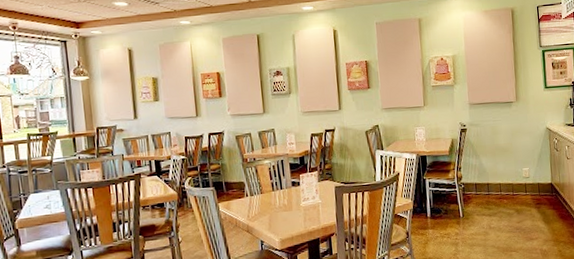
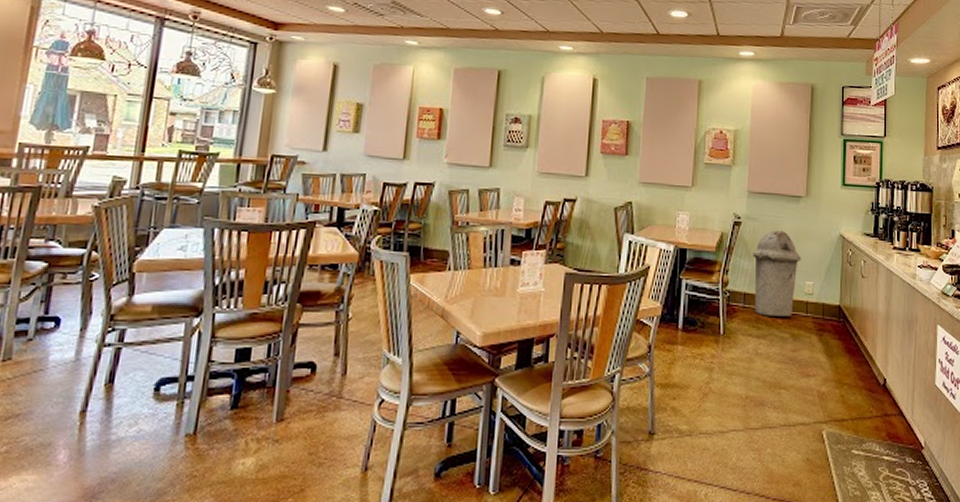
trash can: none [479,131,518,199] -> present [753,230,801,317]

